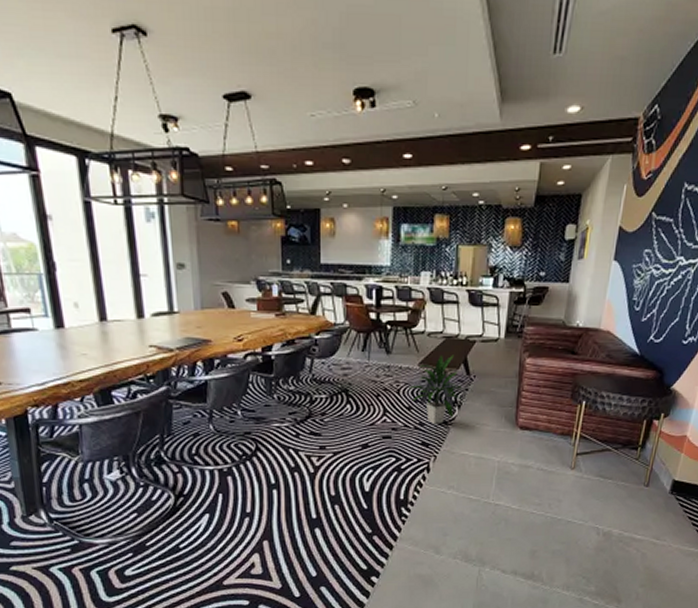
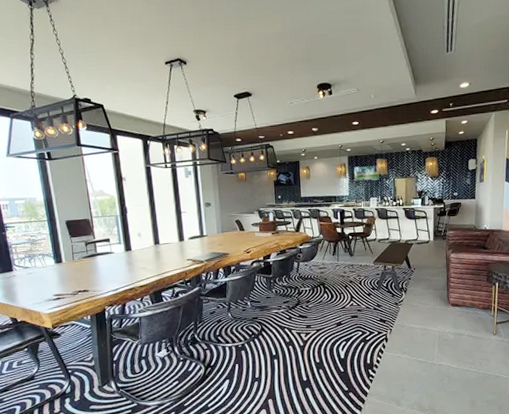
indoor plant: present [409,355,462,424] -> none [368,254,406,305]

